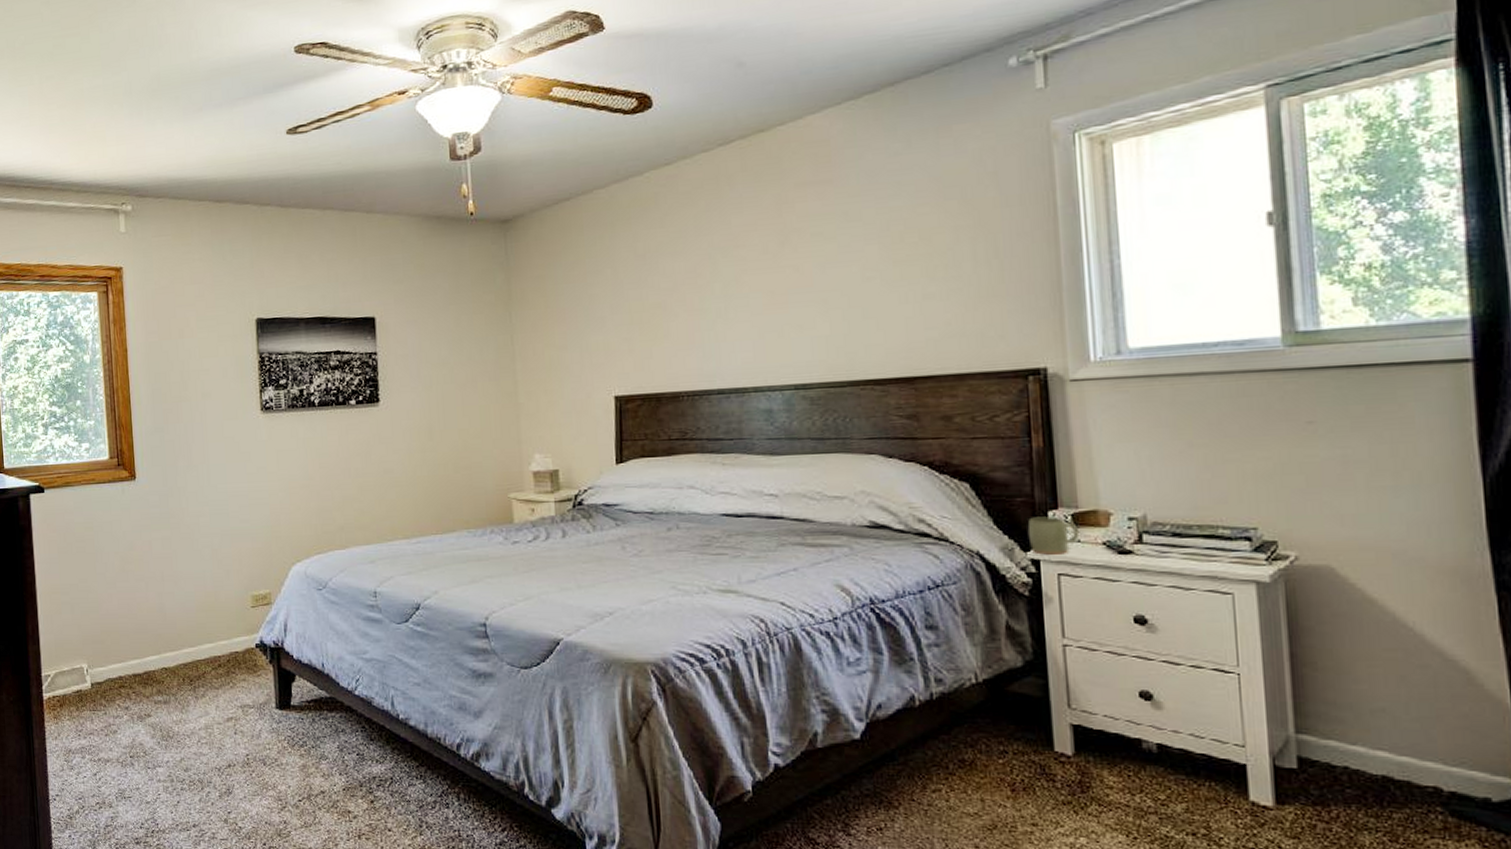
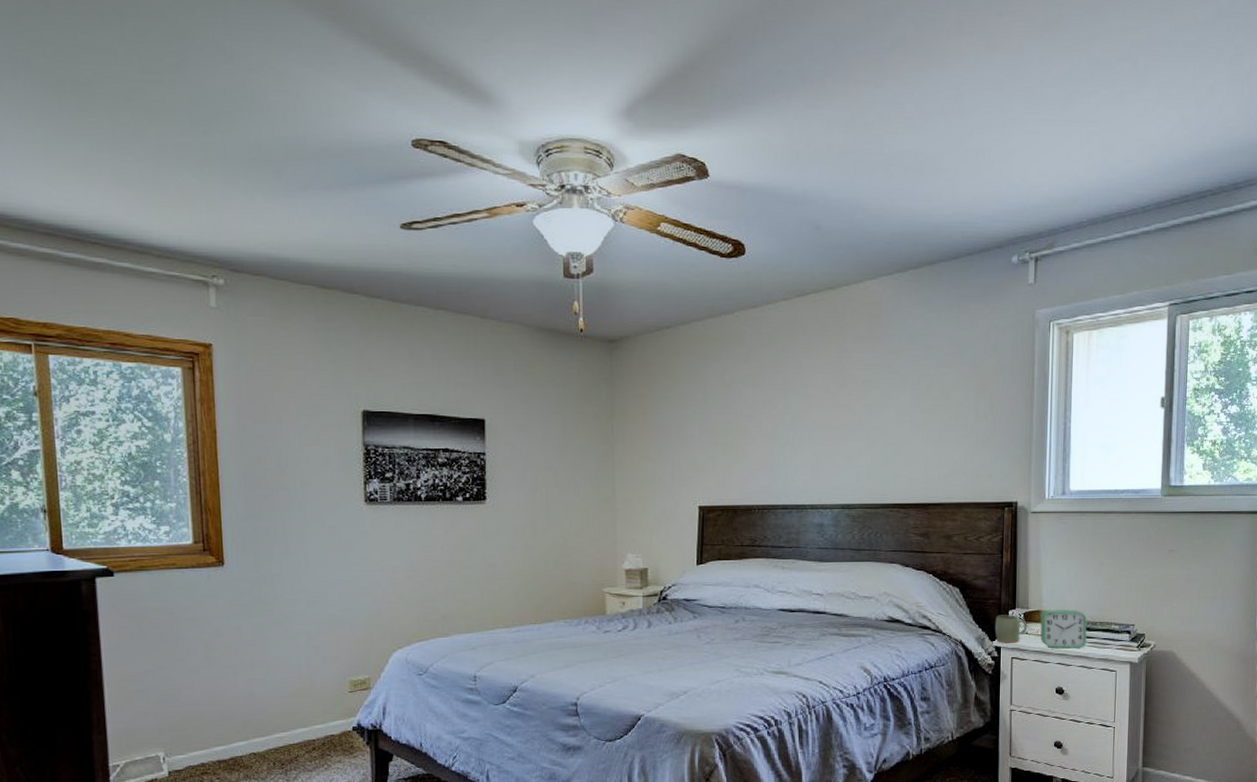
alarm clock: none [1099,508,1178,562] -> present [1040,609,1087,649]

